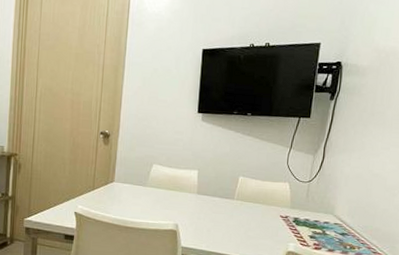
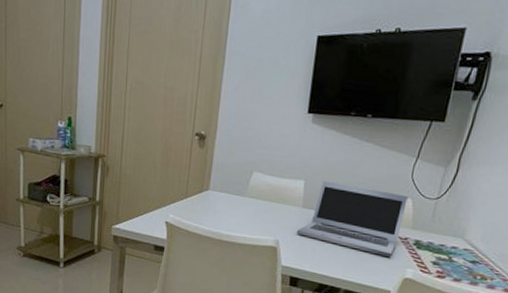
laptop: none [193,169,285,233] -> present [297,180,408,257]

